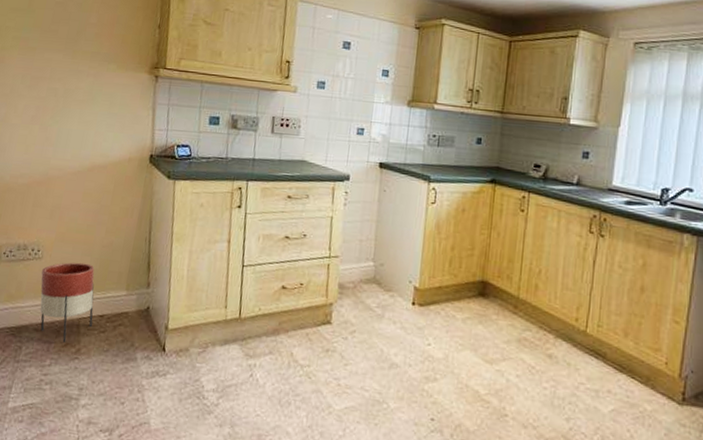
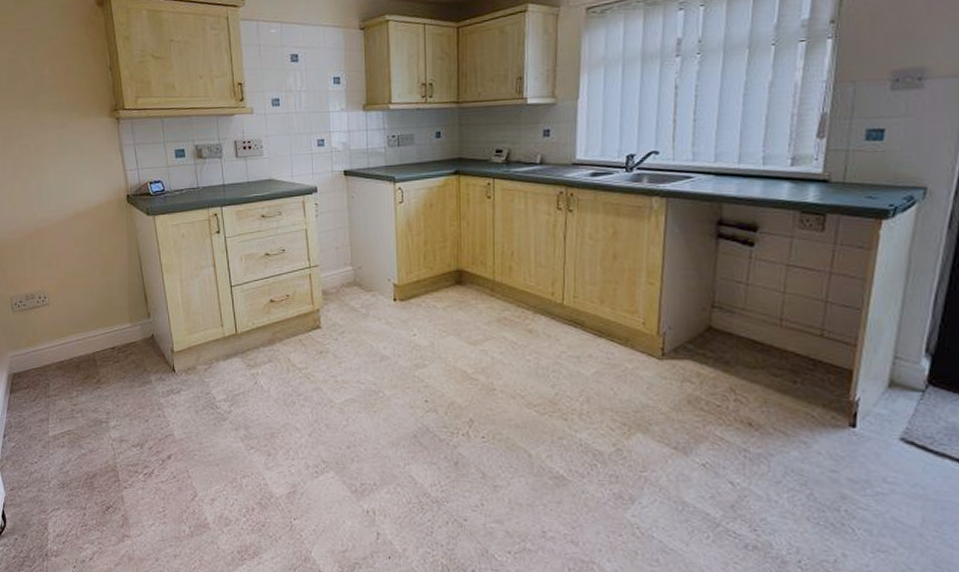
planter: present [39,262,95,343] -> none [52,303,106,375]

